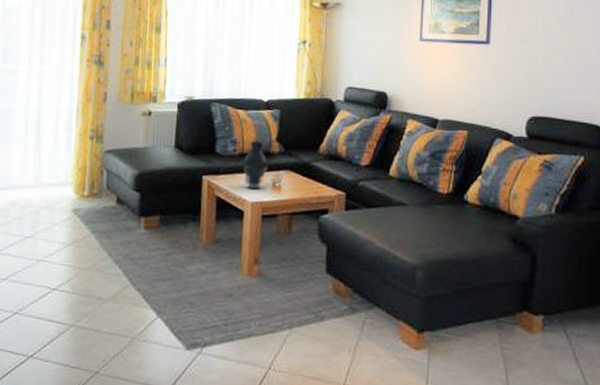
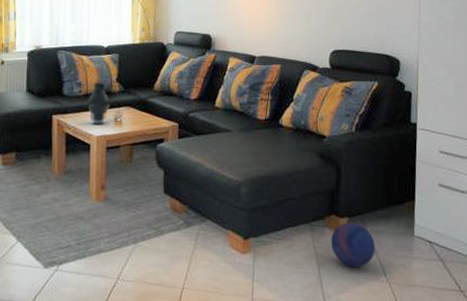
toy ball: none [522,321,577,376] -> present [331,222,376,268]

